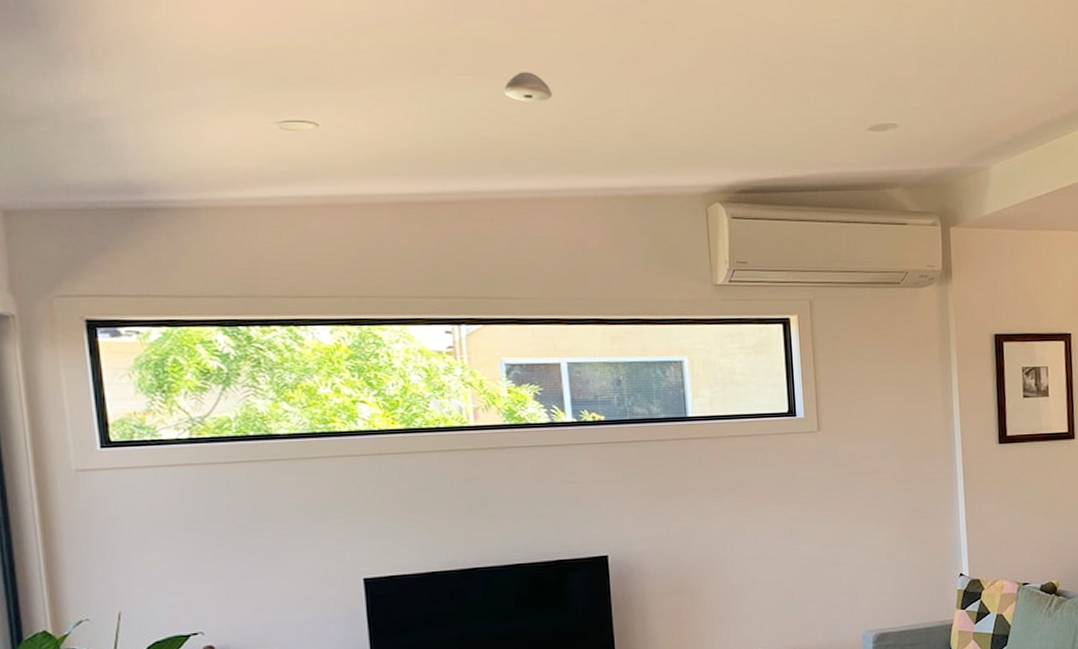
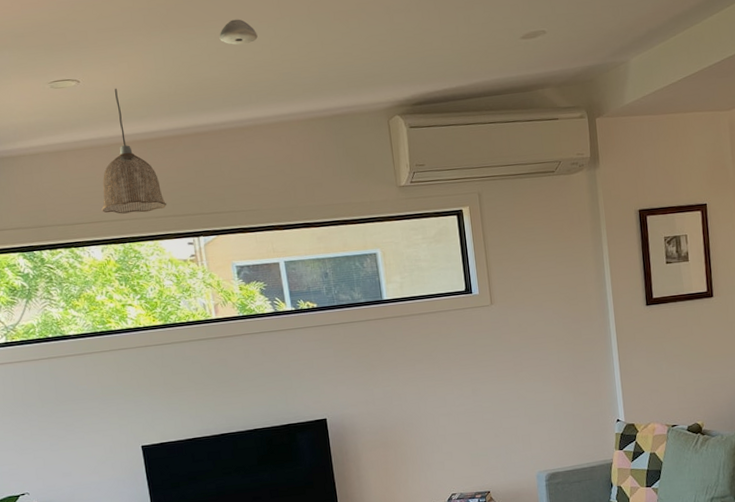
pendant lamp: none [335,137,422,290] -> present [101,88,167,214]

